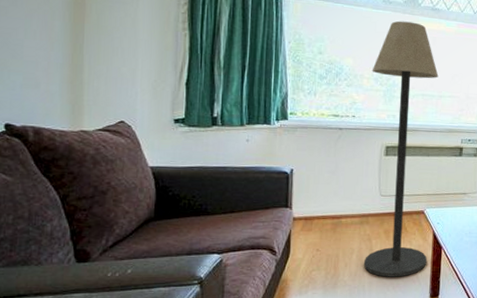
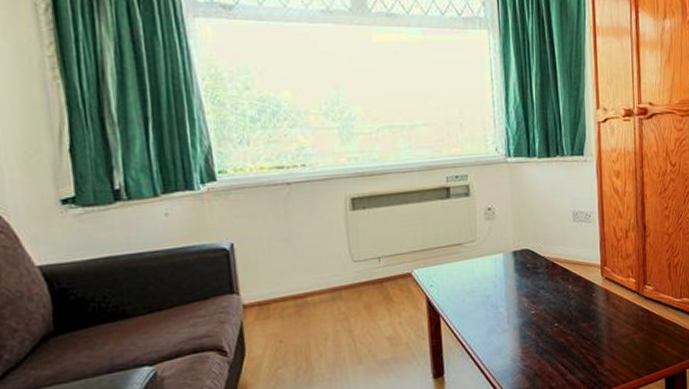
floor lamp: present [363,21,439,277] -> none [318,34,423,363]

